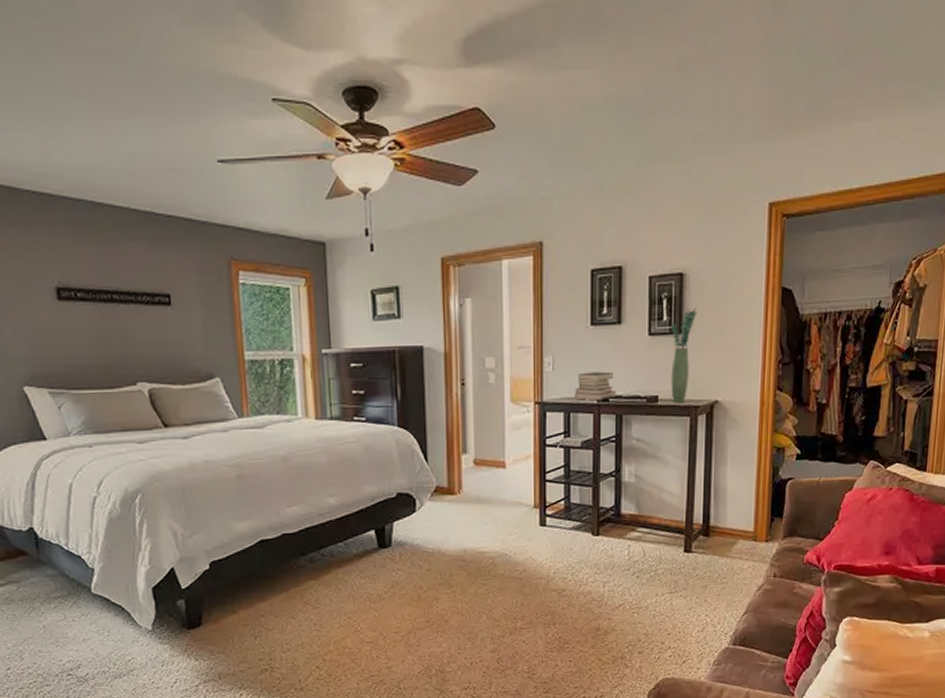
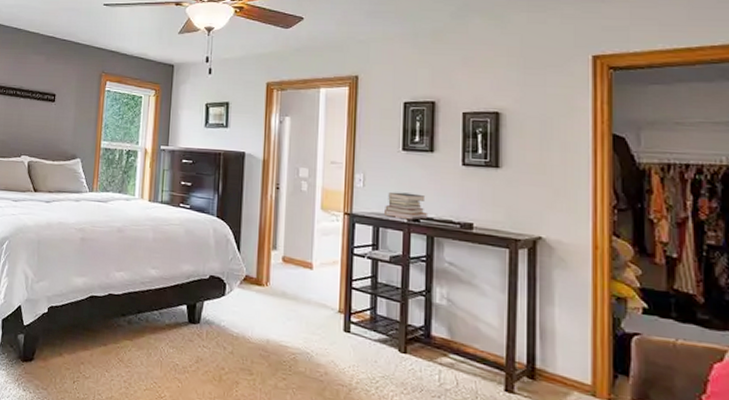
vase: present [670,307,698,404] -> none [486,144,516,235]

